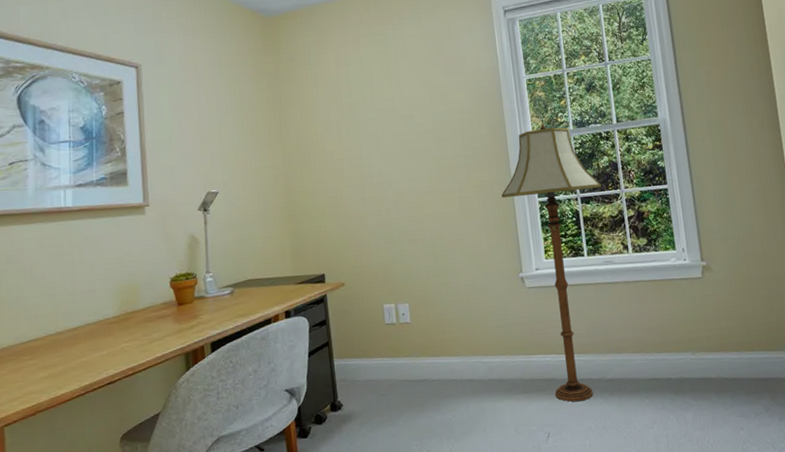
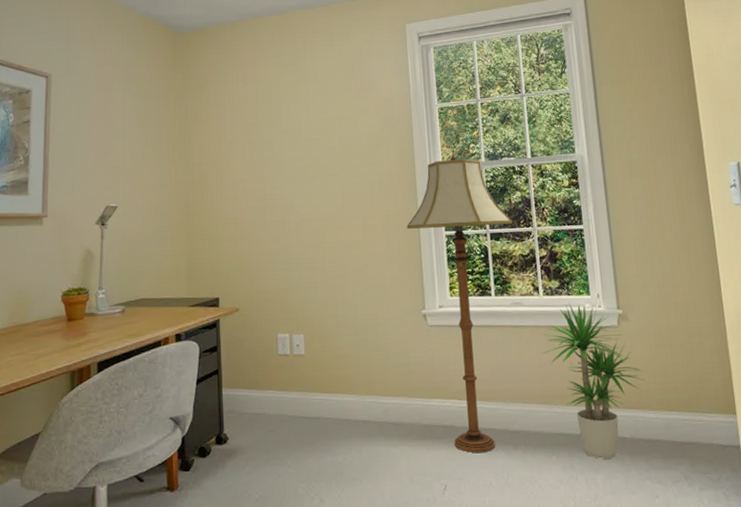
potted plant: none [633,258,729,399] -> present [542,303,646,459]

